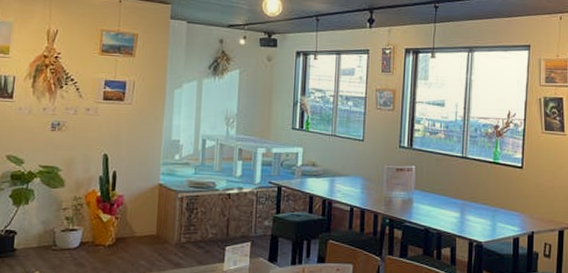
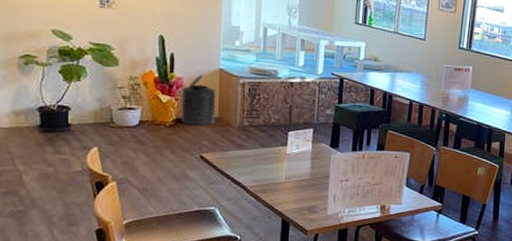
trash can: none [120,191,155,244] -> present [181,75,216,126]

